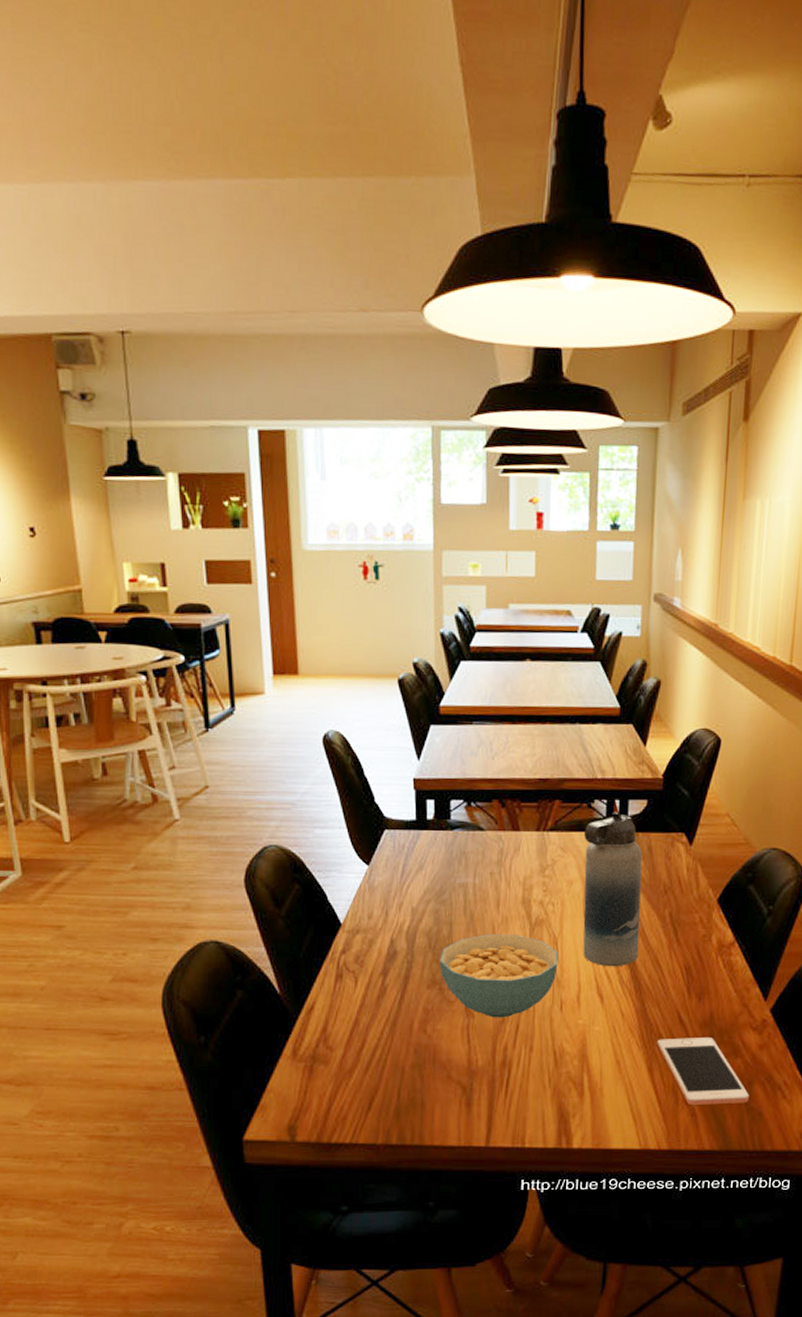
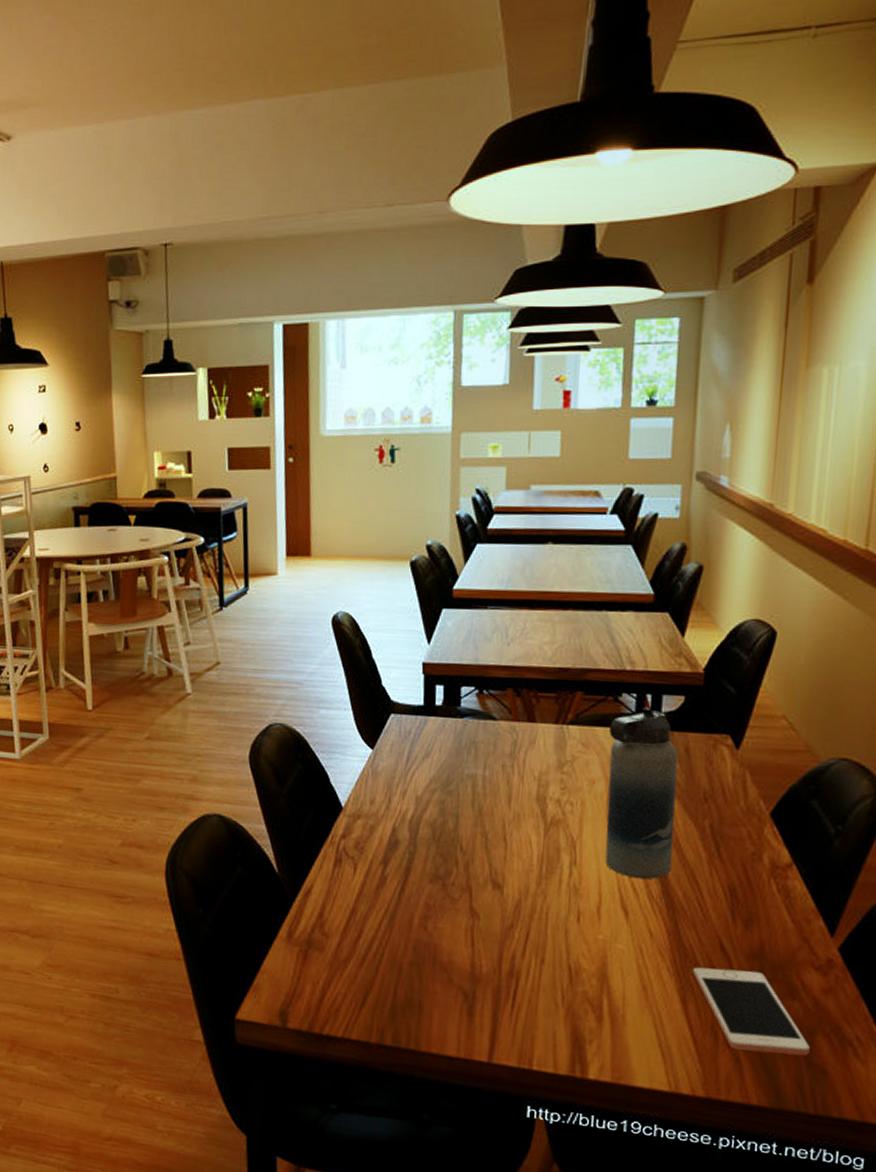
cereal bowl: present [439,934,559,1018] -> none [443,830,577,923]

